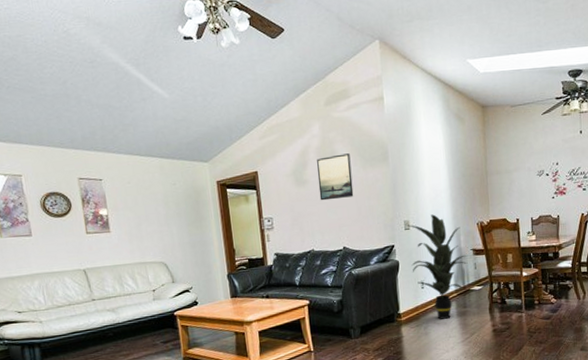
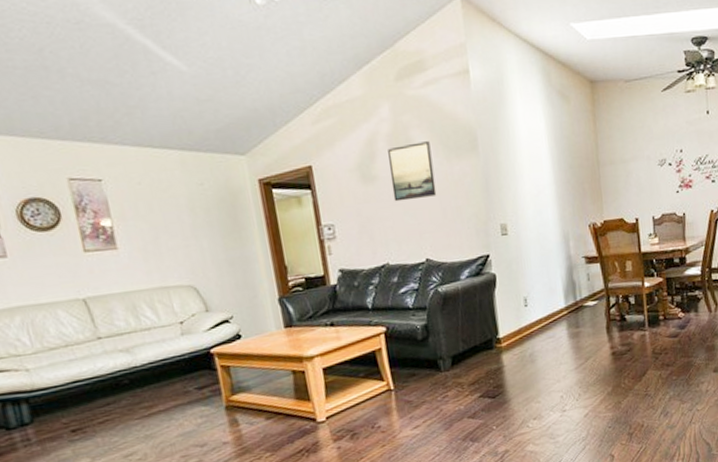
indoor plant: present [408,214,468,319] -> none [505,215,579,343]

